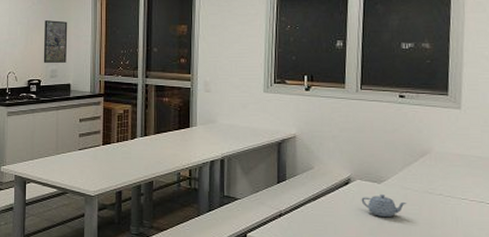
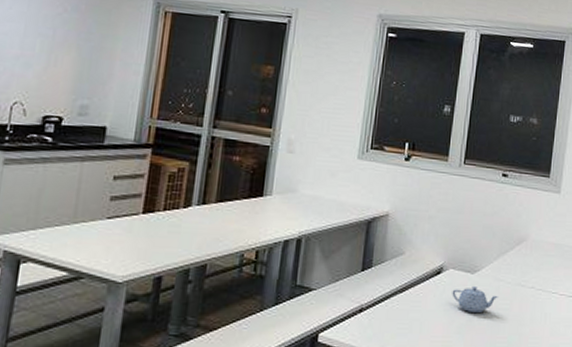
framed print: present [43,20,68,63] -> none [69,36,114,97]

